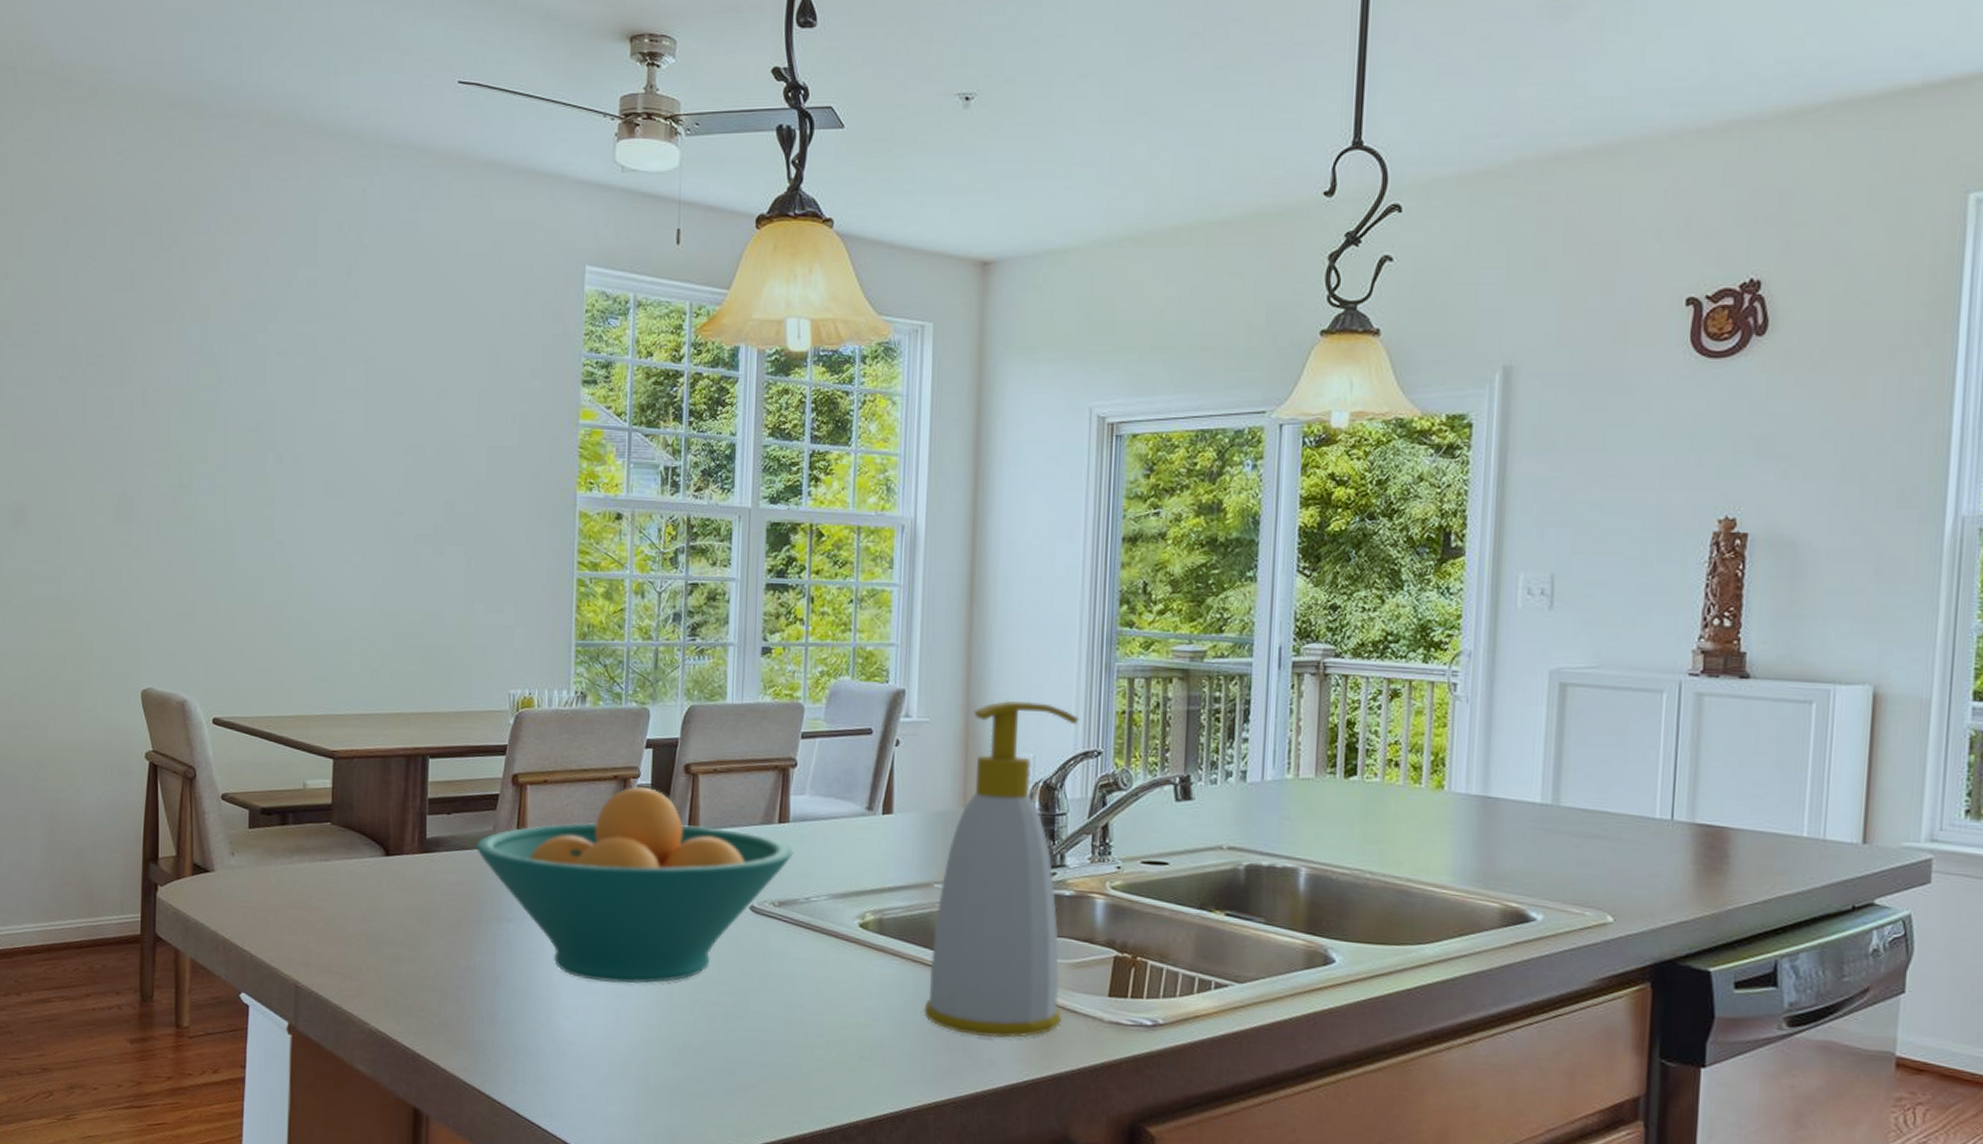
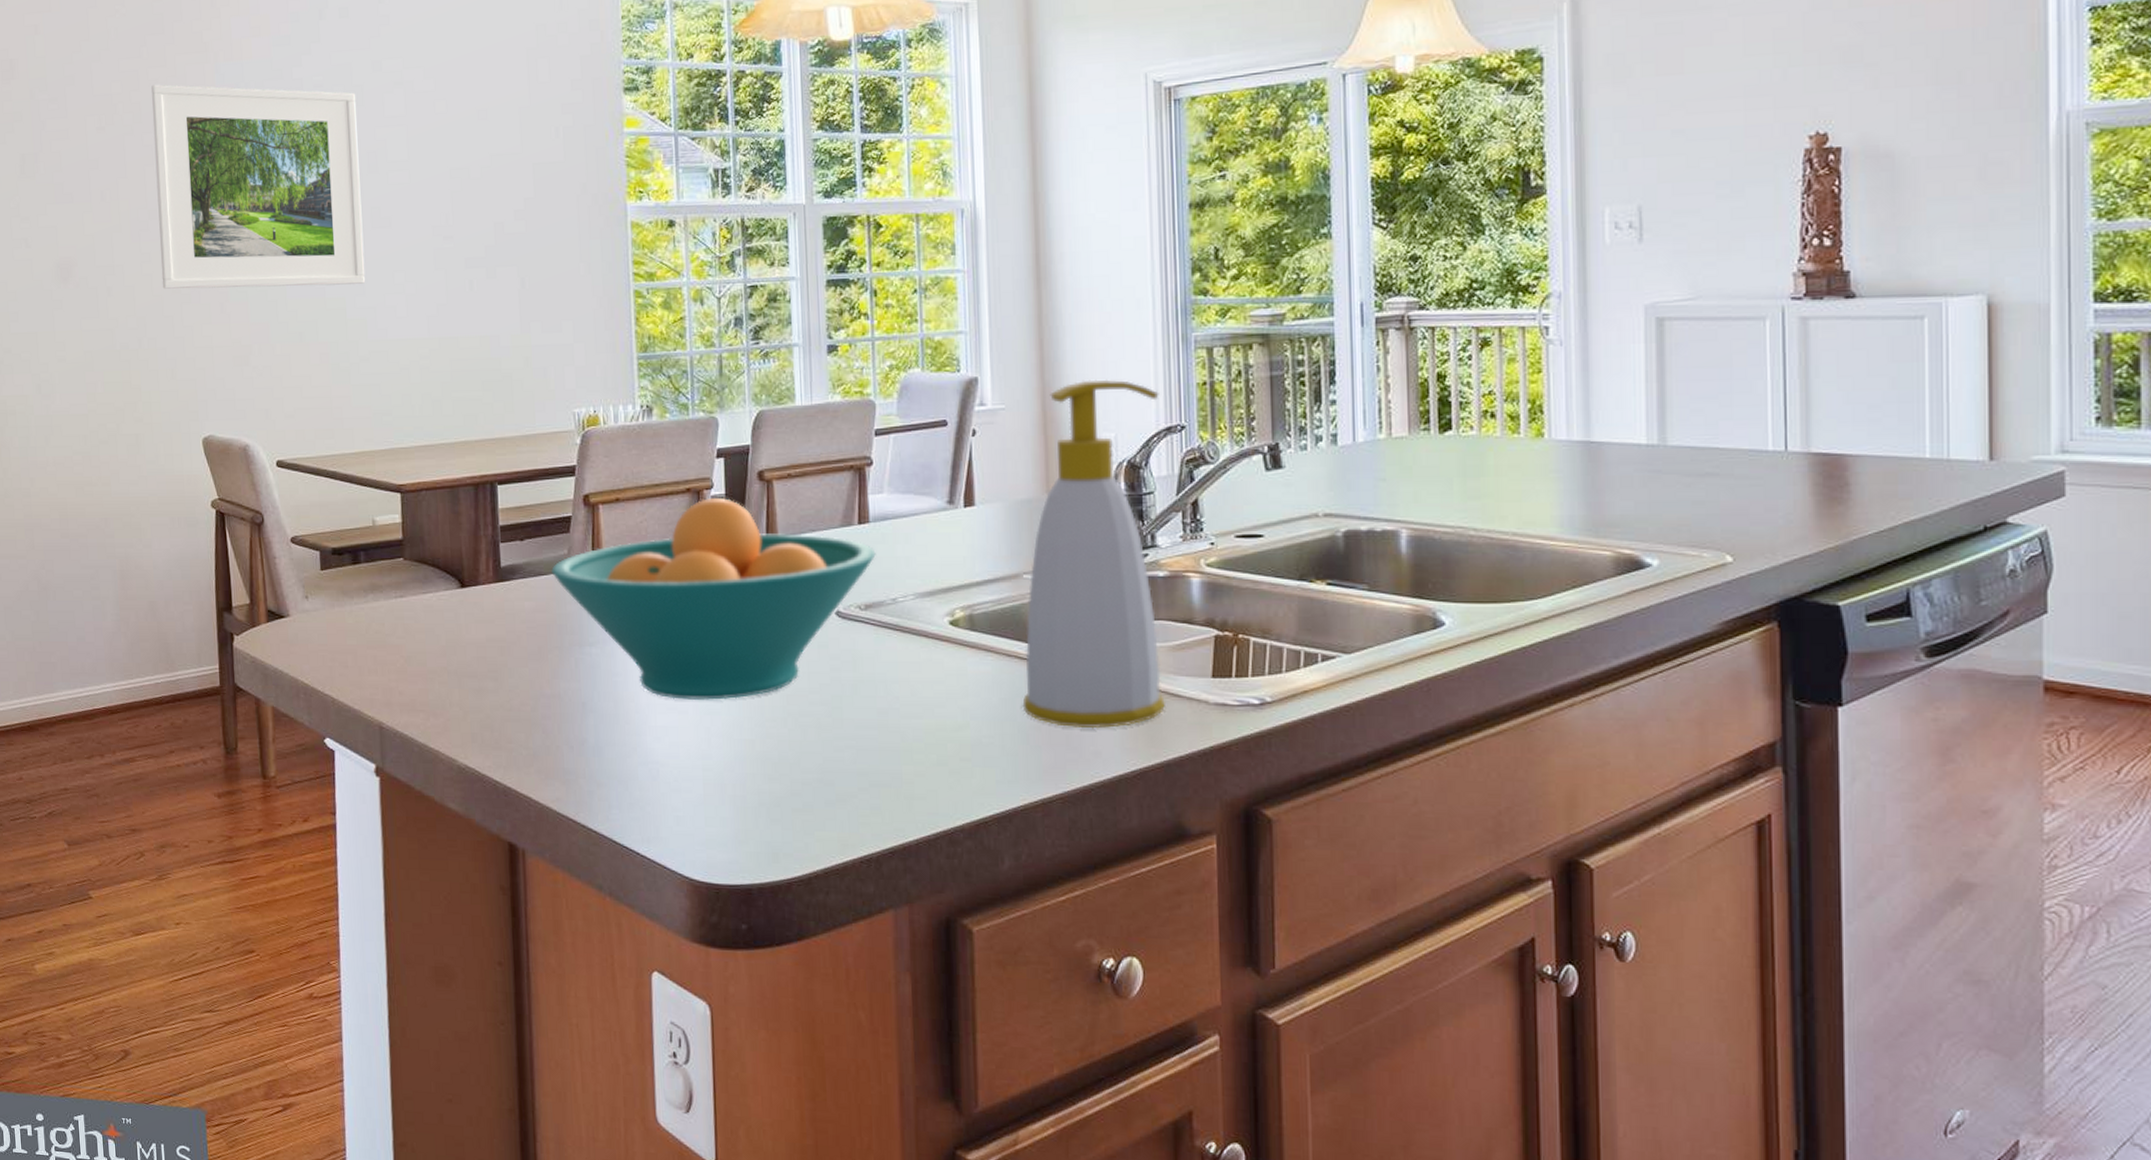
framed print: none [112,339,319,551] -> present [151,84,366,289]

